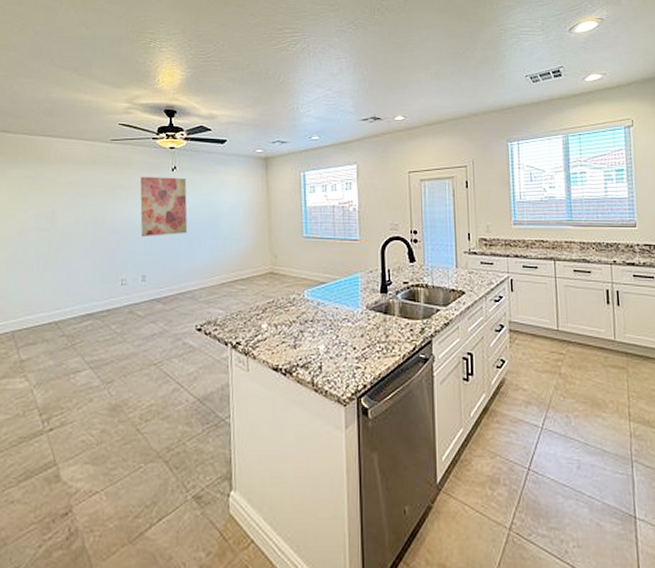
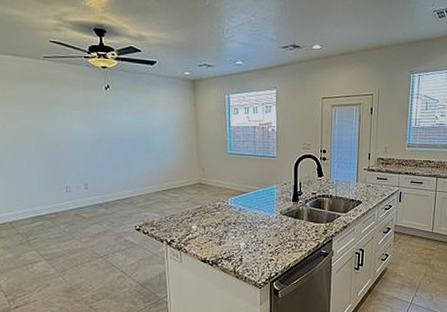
wall art: present [140,176,188,236] -> none [75,94,123,150]

